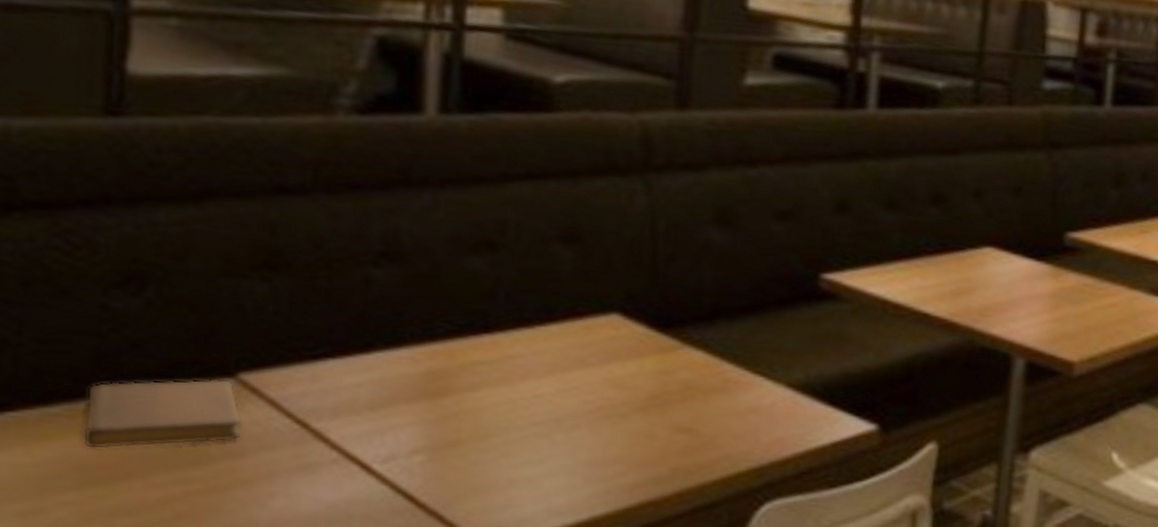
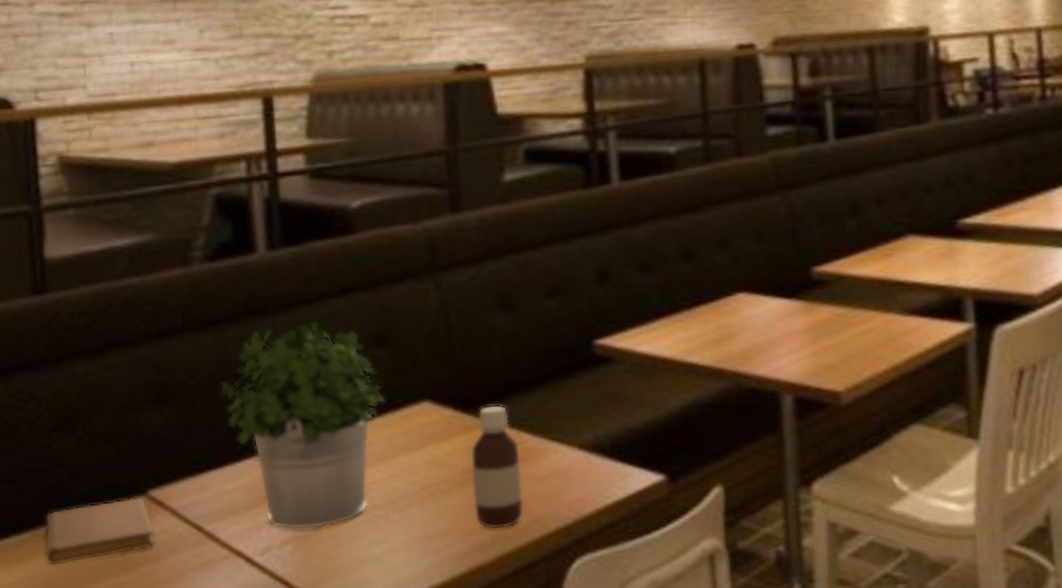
potted plant: none [352,203,566,440] -> present [220,321,385,530]
bottle: none [655,329,719,463] -> present [470,405,524,529]

